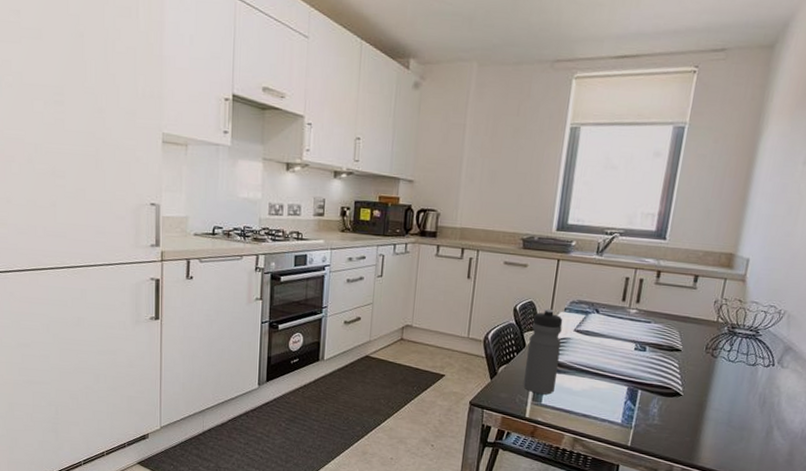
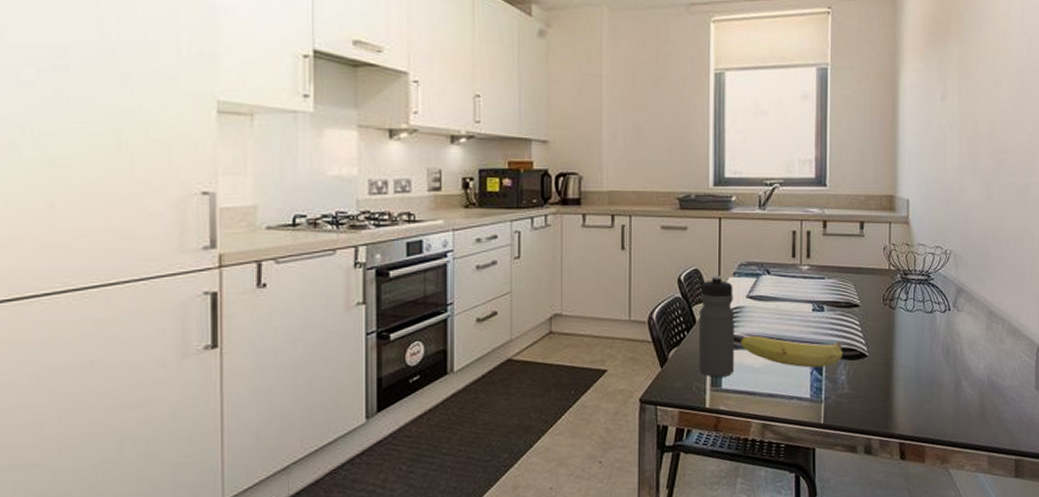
fruit: none [563,363,659,399] -> present [741,335,844,368]

